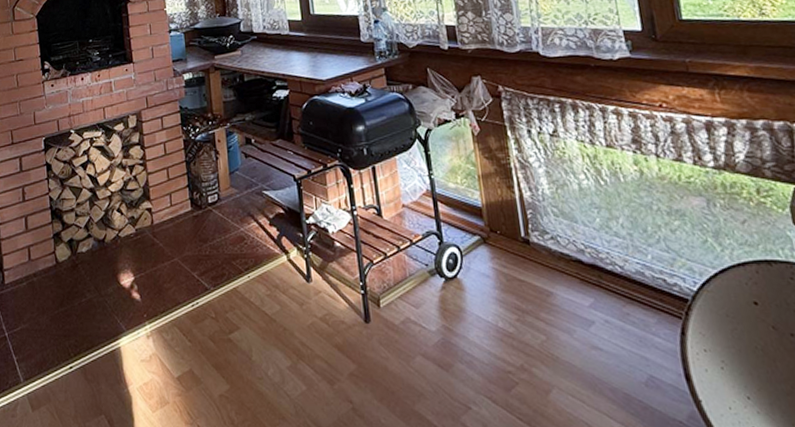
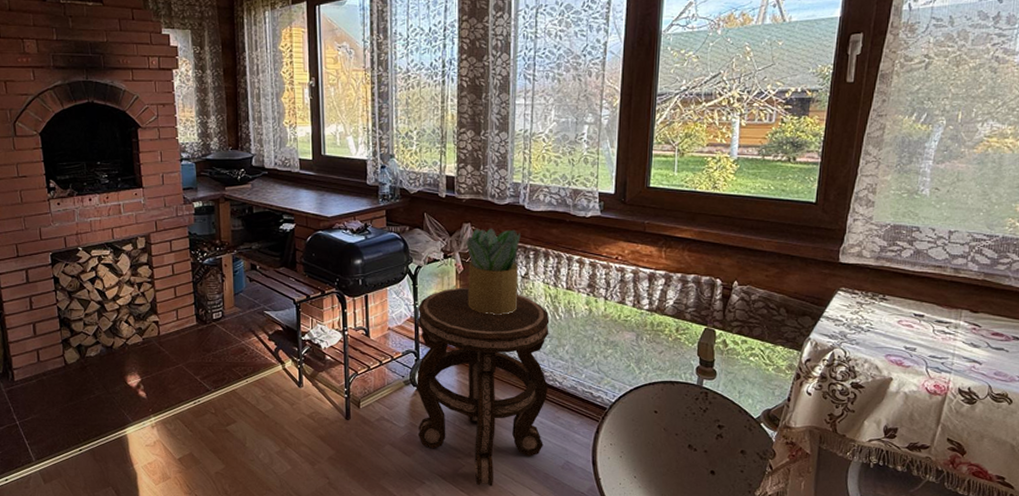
side table: none [433,151,616,413] -> present [417,287,550,486]
potted plant: none [472,80,551,183] -> present [461,228,521,315]

